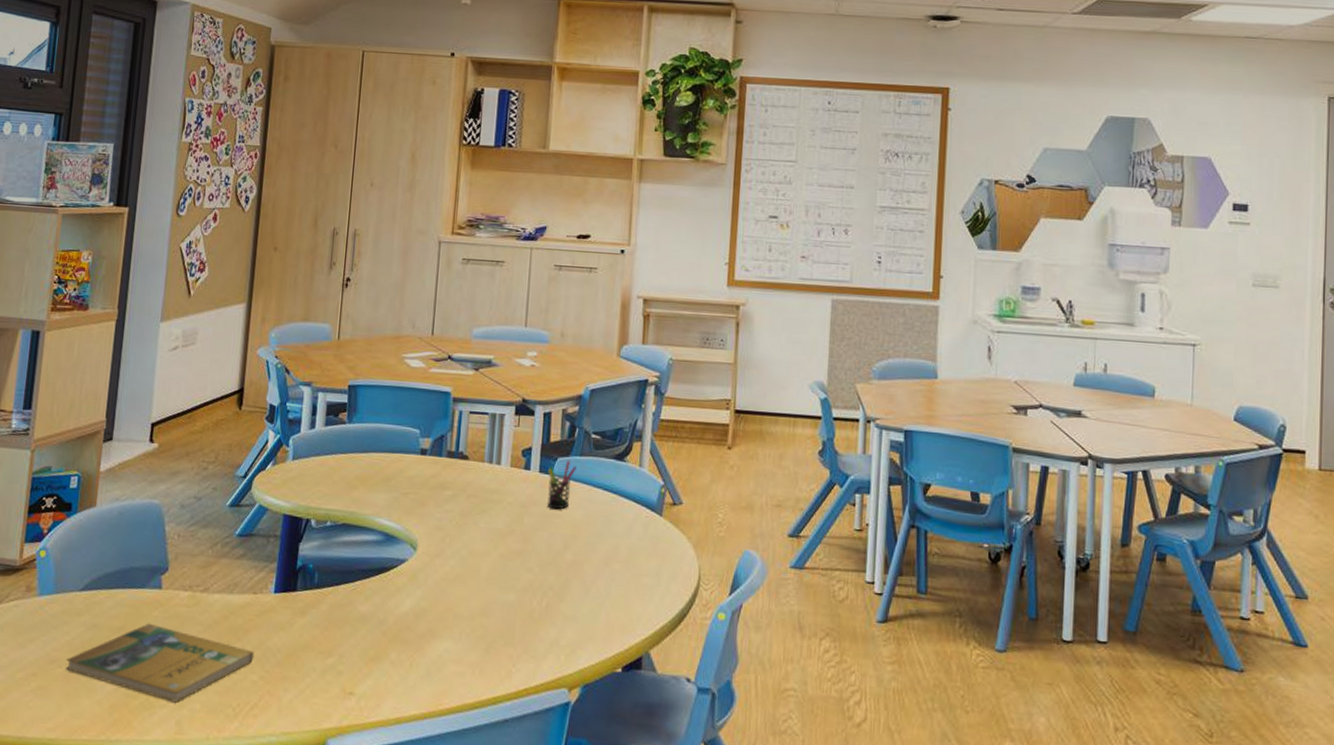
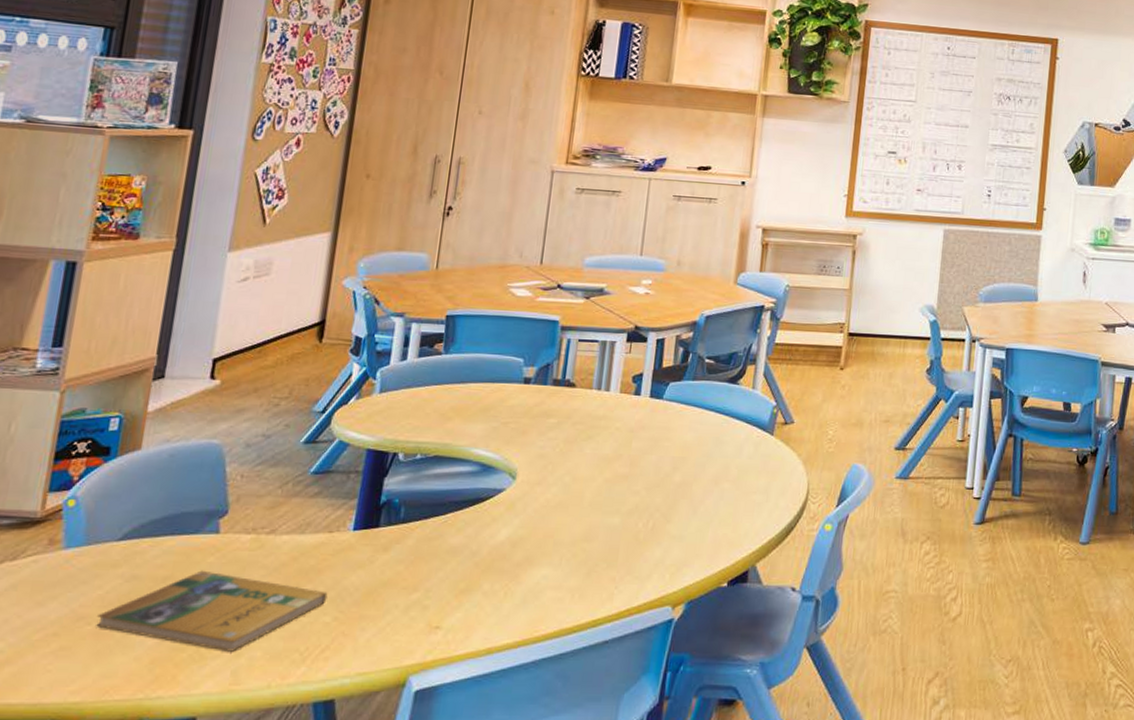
pen holder: present [547,460,577,510] -> none [657,384,689,433]

